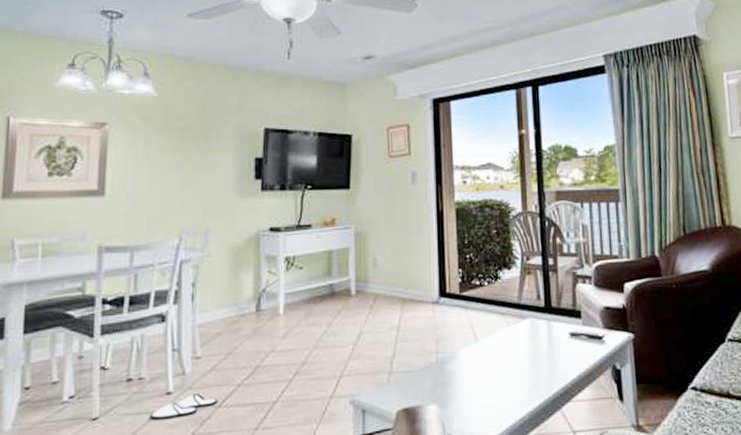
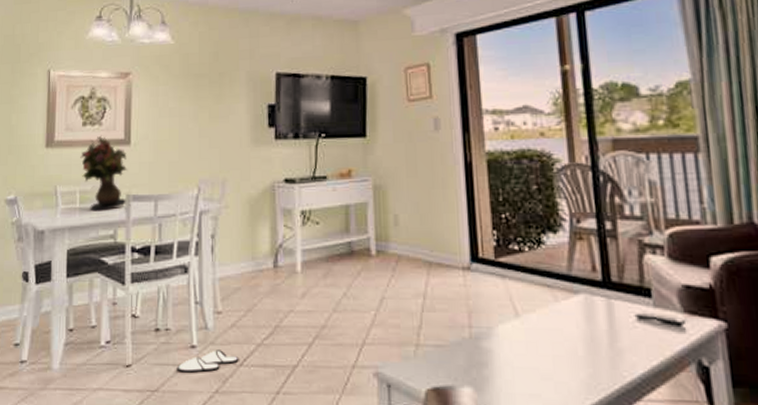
bouquet: none [44,186,100,264] -> present [80,135,128,212]

